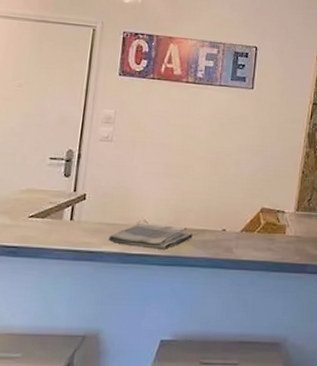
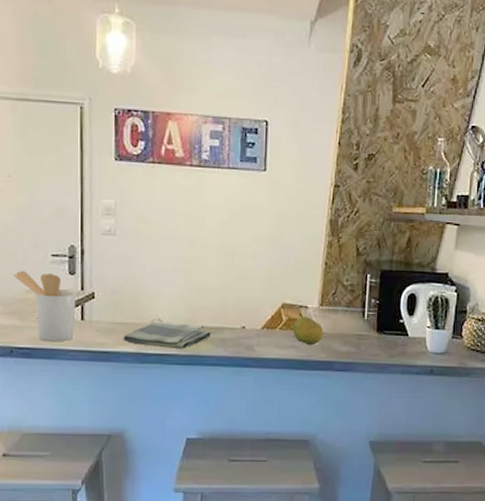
utensil holder: none [10,171,69,241] -> present [13,270,76,342]
fruit: none [269,220,299,249] -> present [292,315,324,346]

